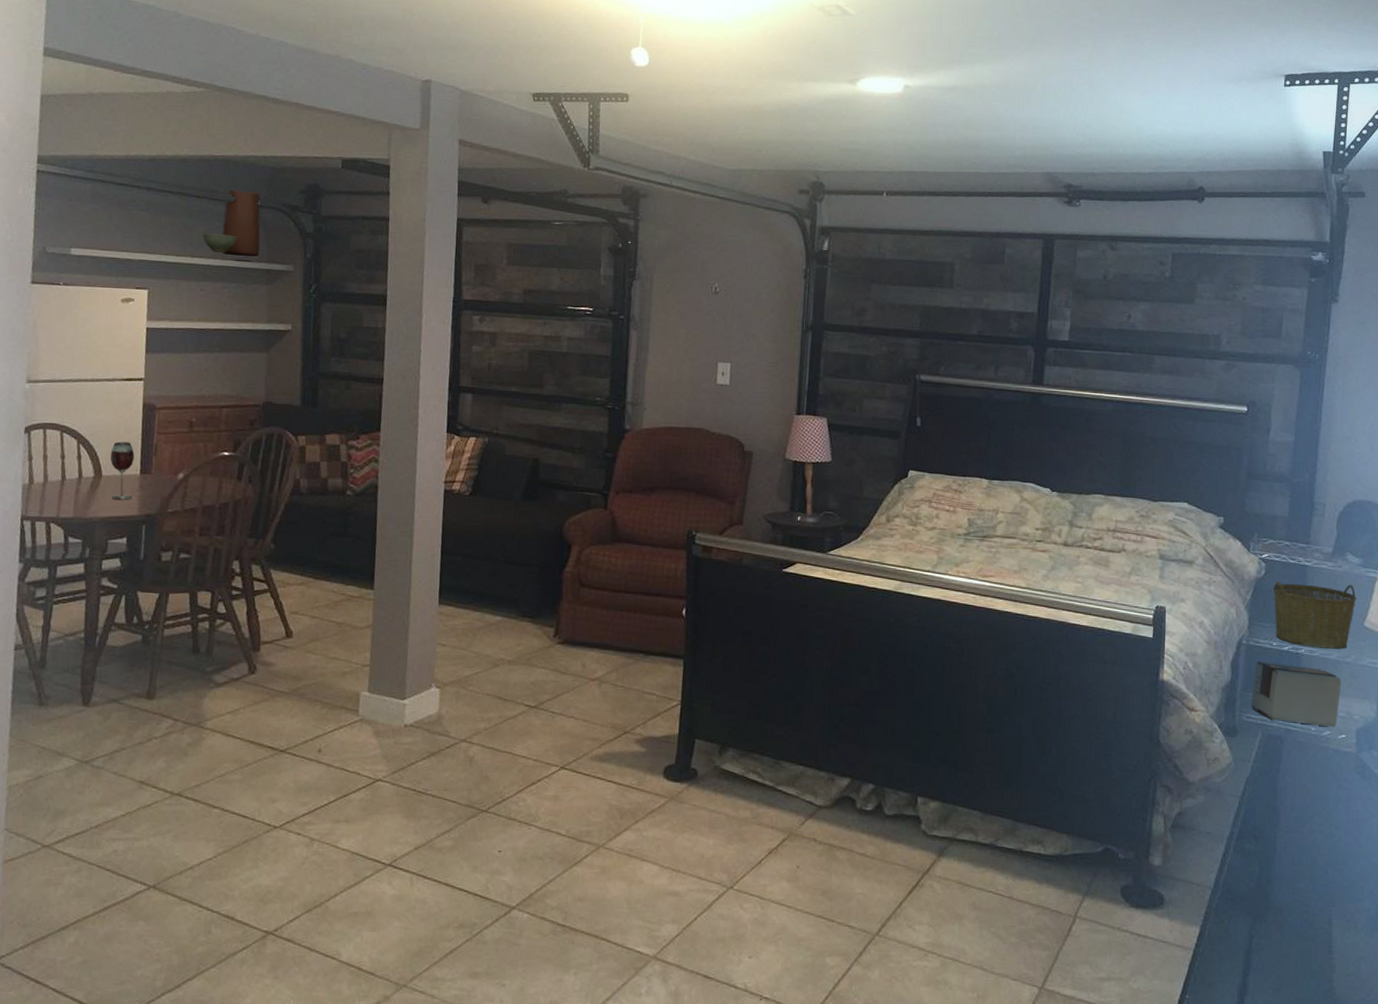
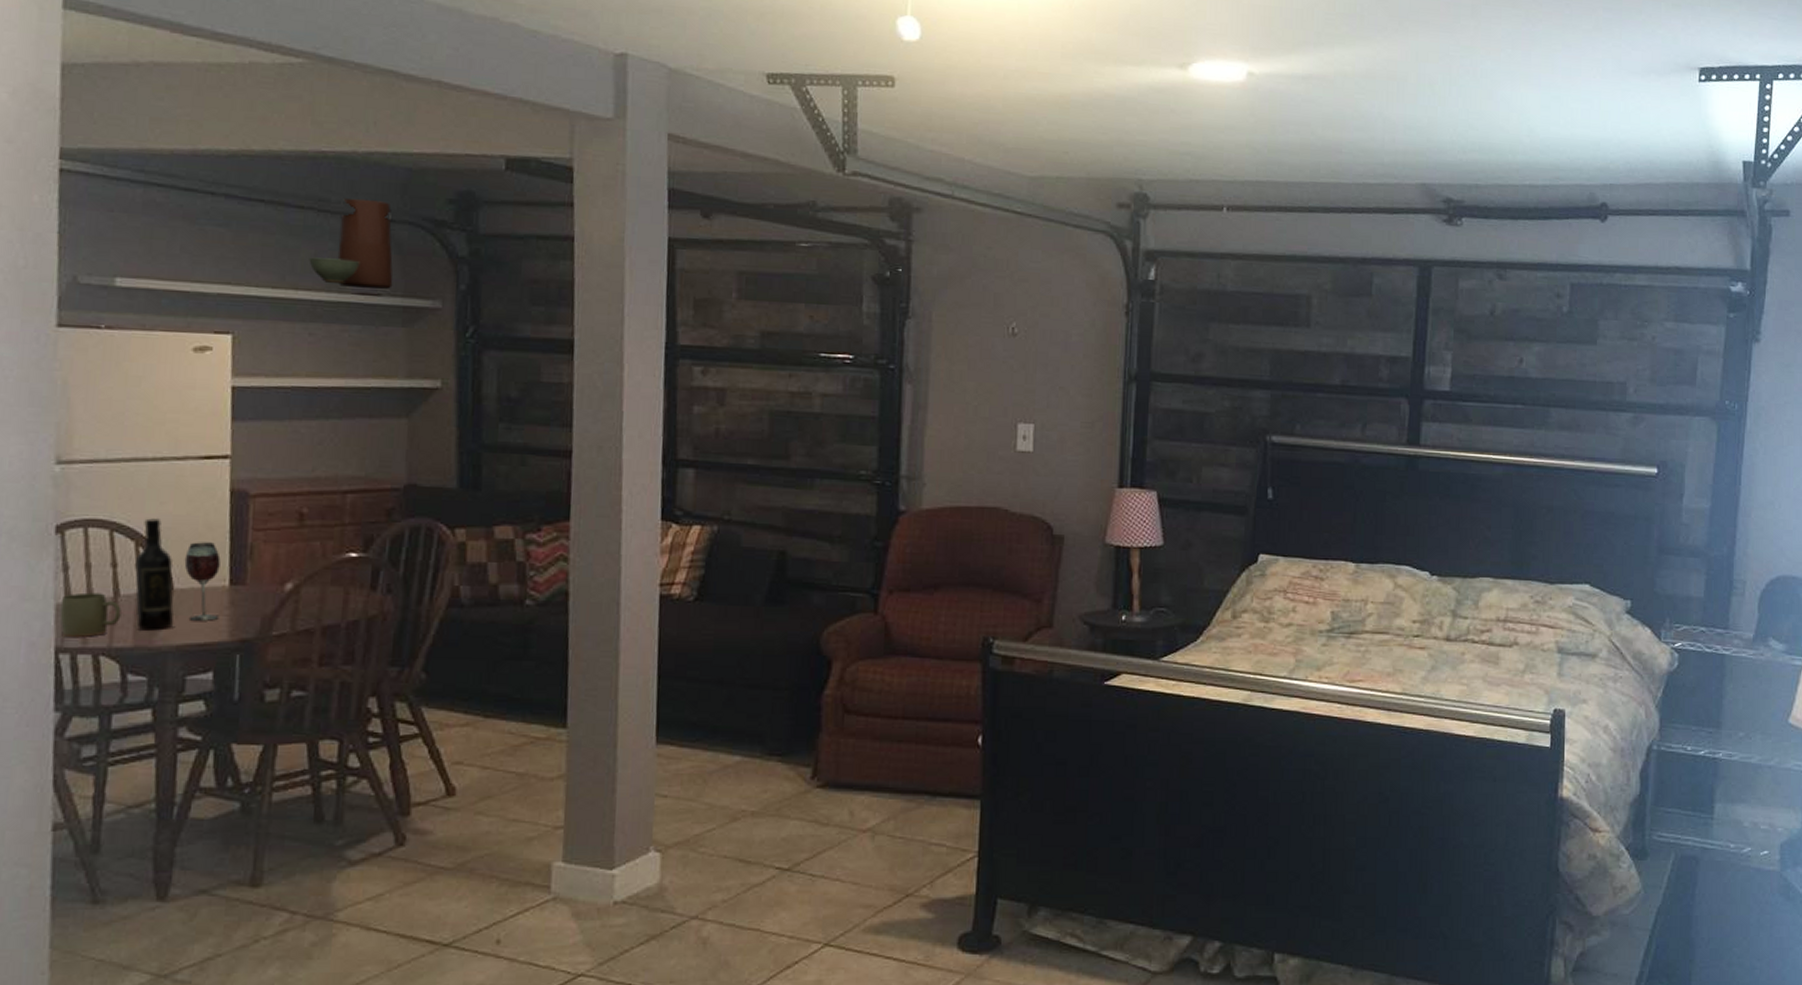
mug: none [25,476,67,509] -> present [59,592,122,637]
wine bottle: none [76,423,102,506] -> present [134,518,174,631]
box: present [1251,662,1342,728] -> none [1663,770,1764,843]
basket: present [1273,581,1357,650] -> none [1687,674,1780,752]

